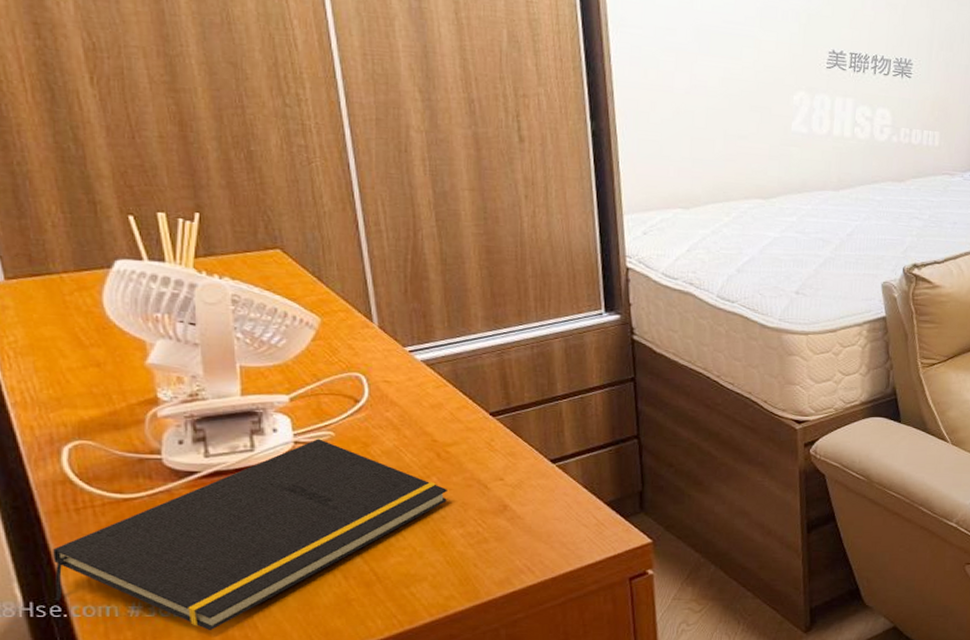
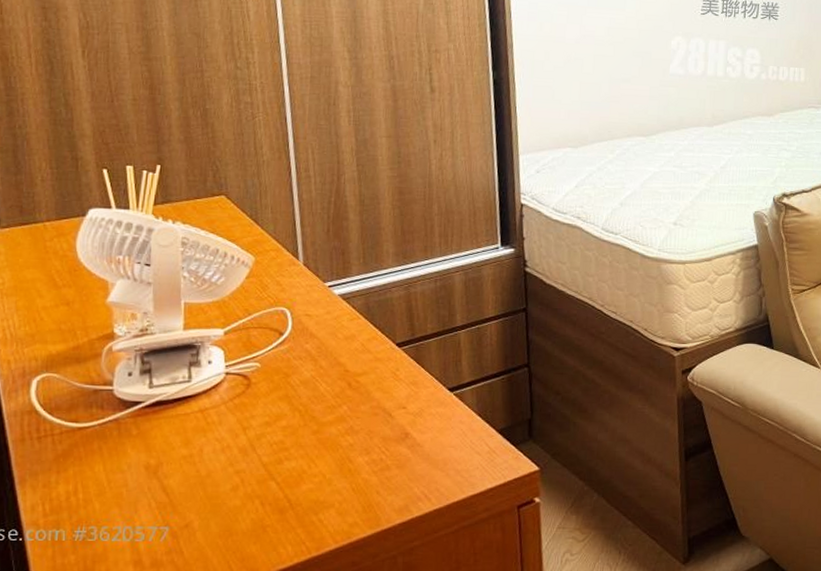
notepad: present [53,439,447,631] -> none [13,370,356,556]

